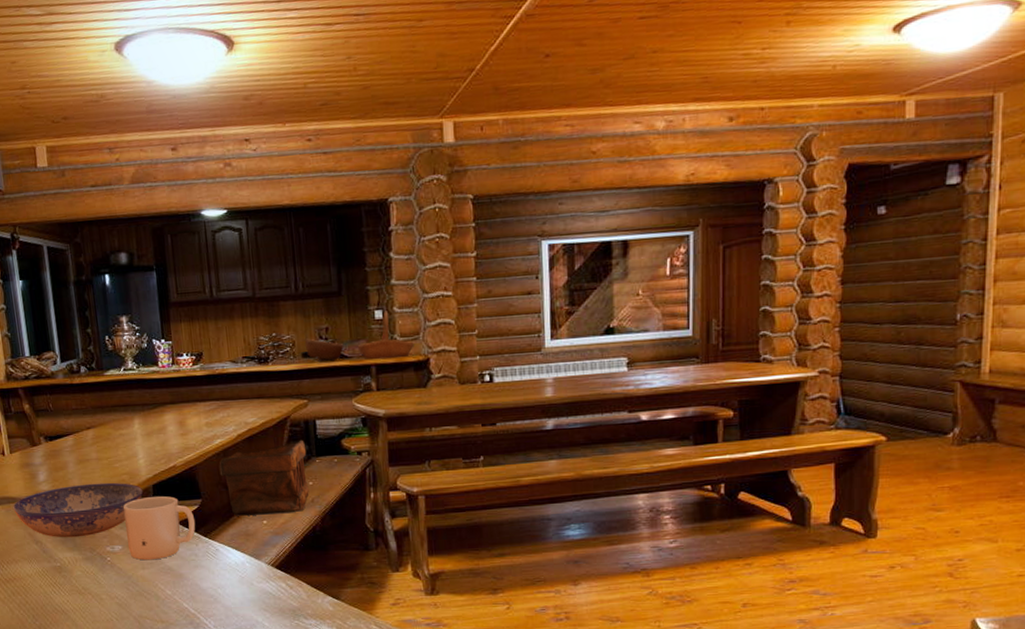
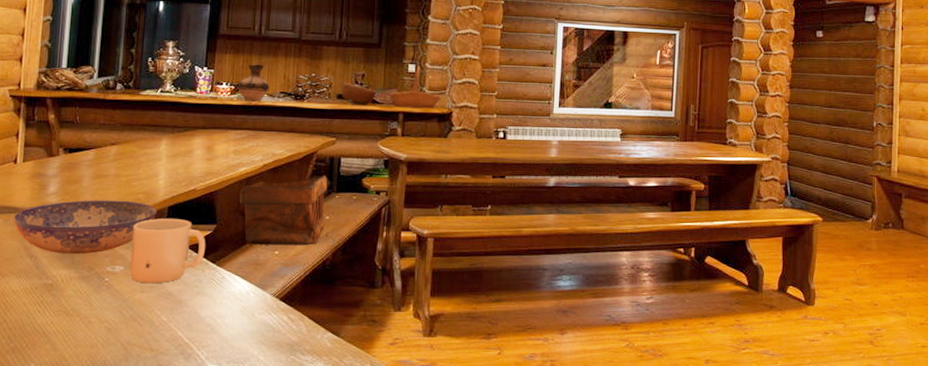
ceramic jug: none [198,329,231,371] -> present [237,64,270,102]

